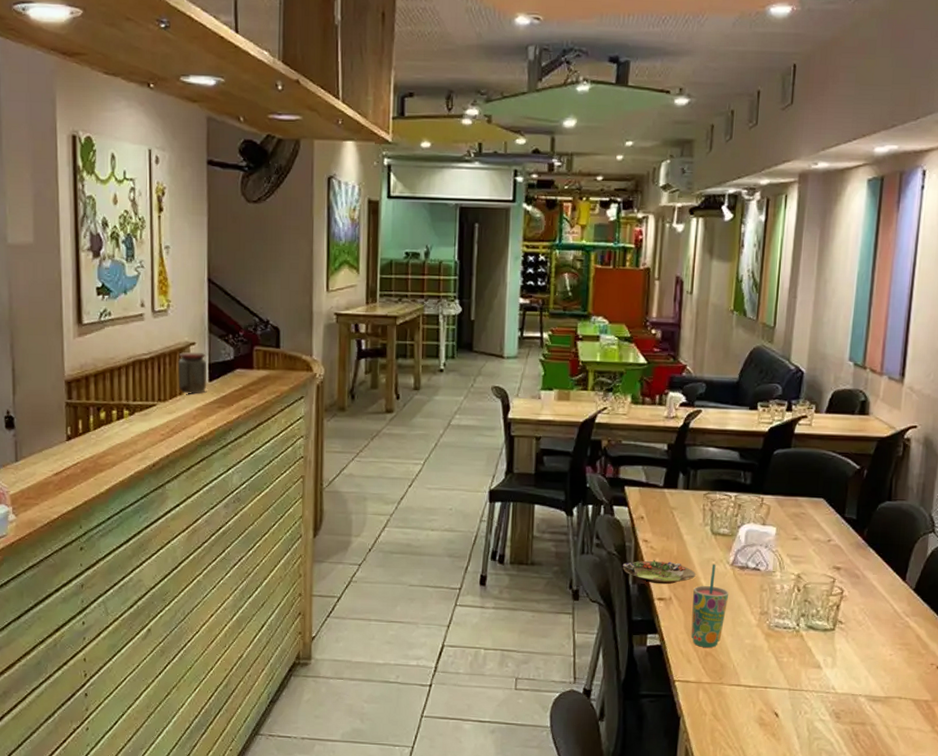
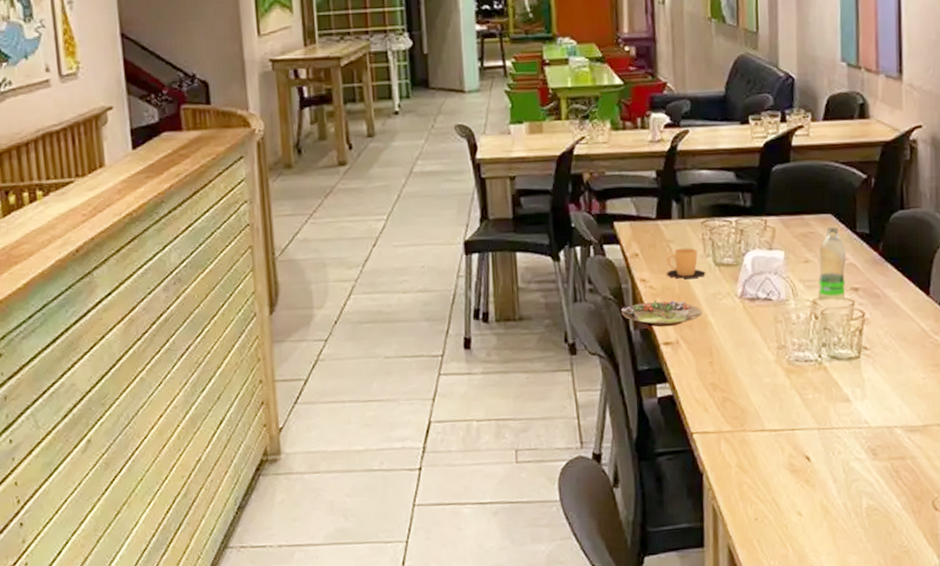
jar: present [177,351,207,395] -> none [94,117,131,166]
cup: none [667,515,702,543] -> present [666,247,706,279]
cup: present [690,564,729,648] -> none [702,298,742,392]
bottle: none [803,510,833,577] -> present [818,226,846,301]

